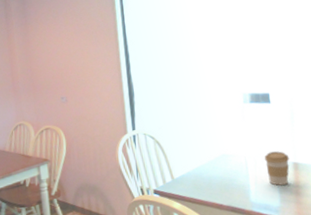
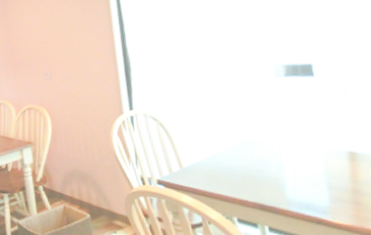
coffee cup: present [264,151,290,186] -> none [305,137,343,180]

